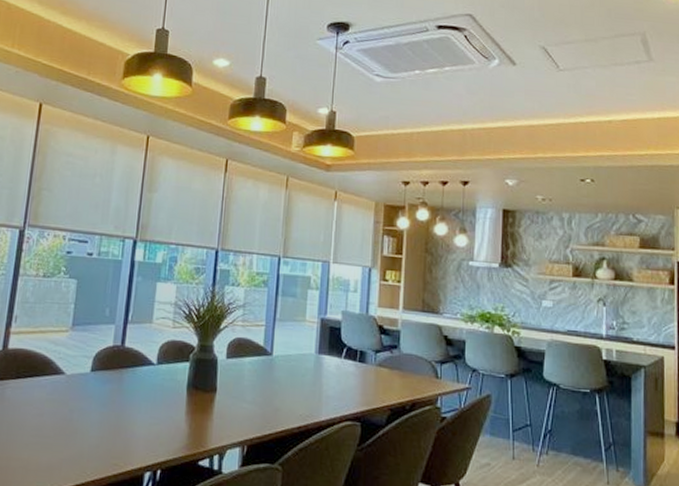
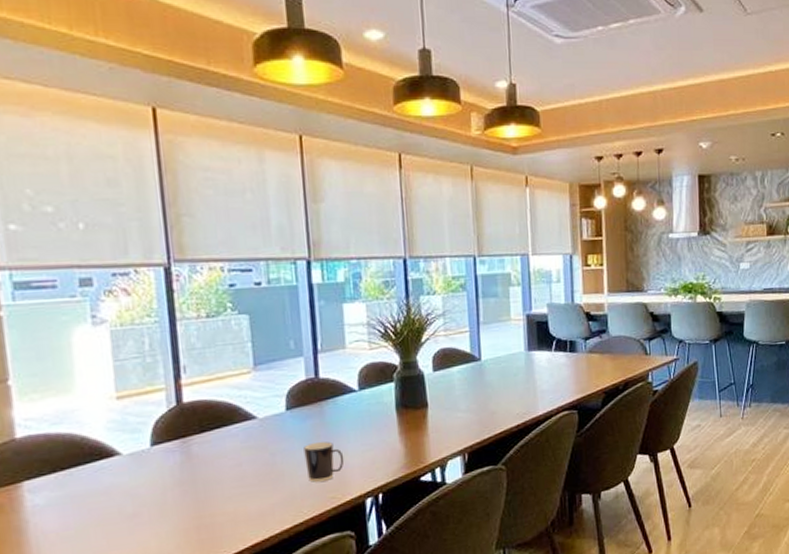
mug: none [97,407,133,446] -> present [303,441,345,482]

